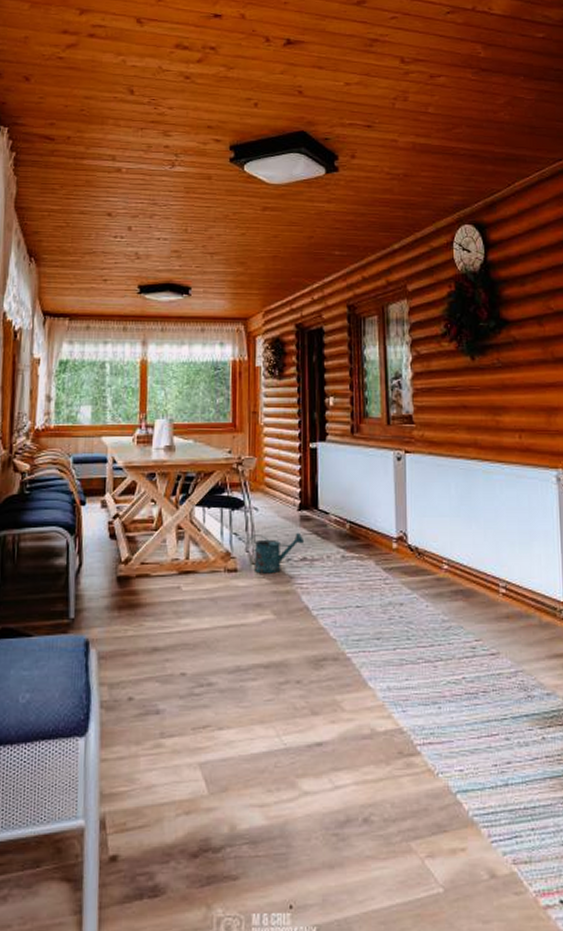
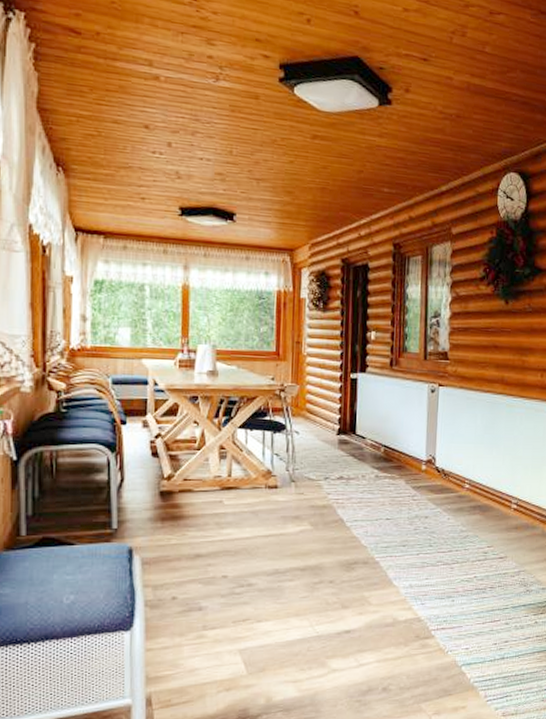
watering can: present [248,533,305,574] -> none [288,455,342,490]

